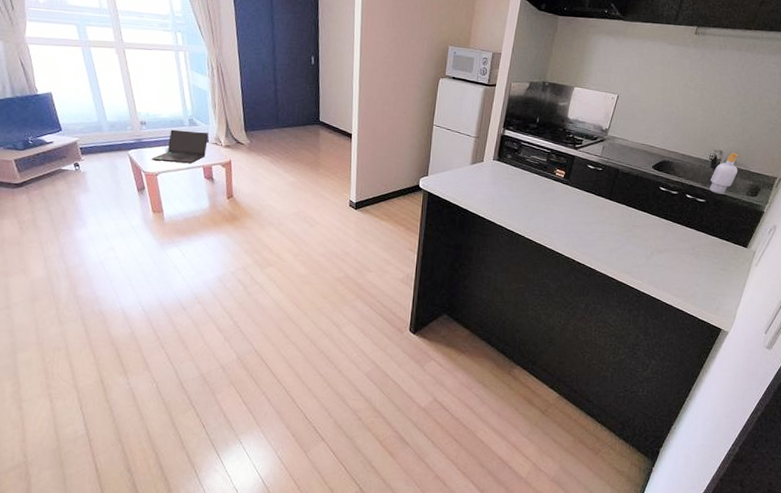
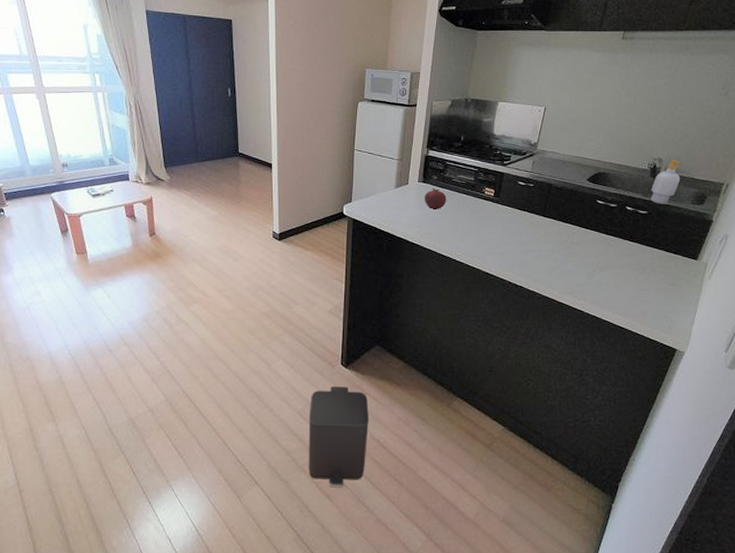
laptop: present [151,129,208,164] -> none [73,170,129,203]
pedal bin: none [373,351,434,446] -> present [308,387,369,488]
fruit: none [498,166,520,188] -> present [425,187,447,210]

